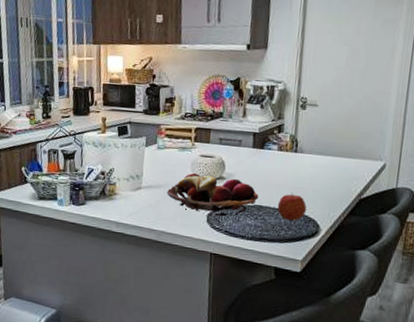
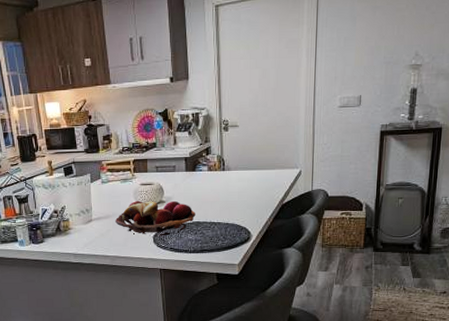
apple: present [277,192,307,221] -> none [213,206,239,231]

